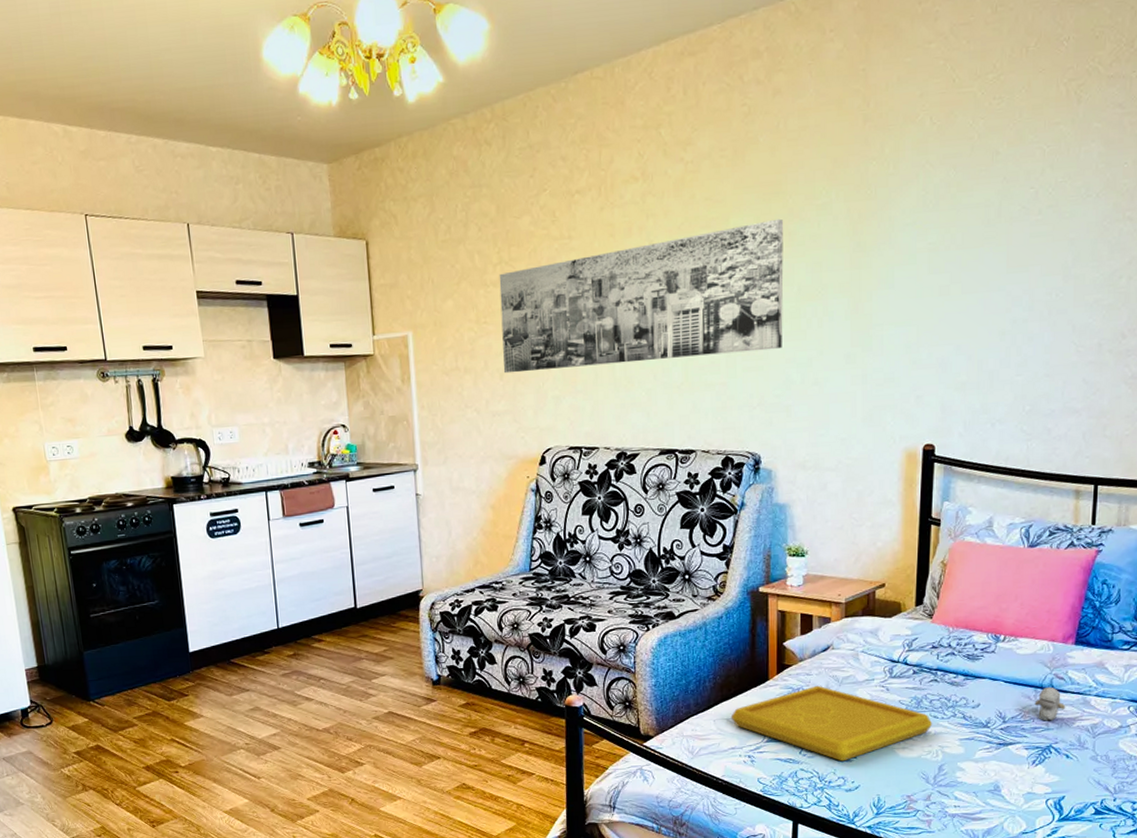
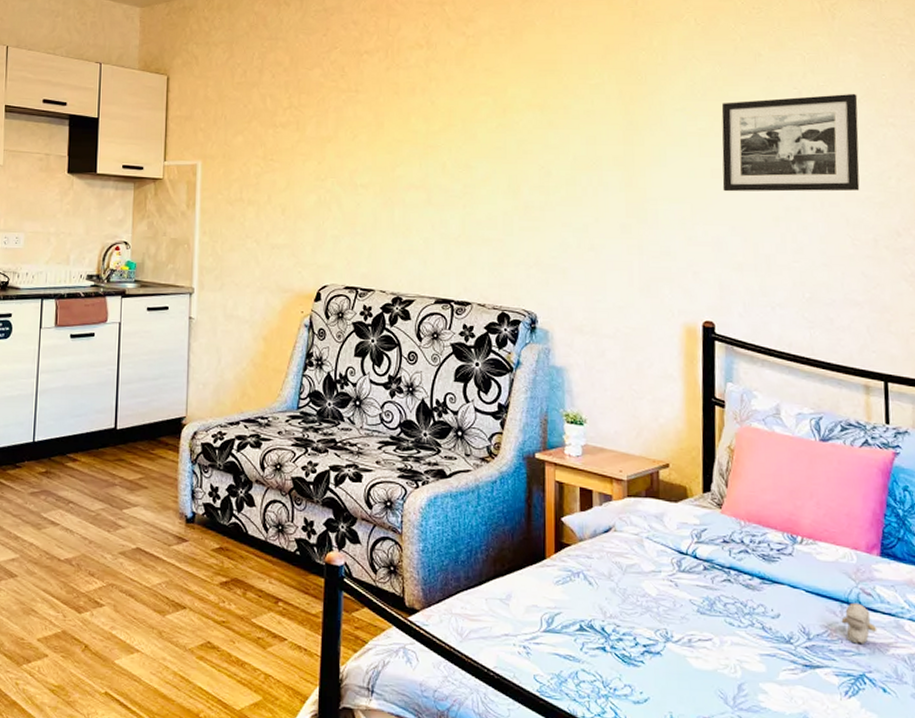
wall art: present [499,218,784,374] -> none [285,93,559,213]
serving tray: present [732,685,933,762] -> none [505,571,729,666]
picture frame: none [950,187,1096,309] -> present [721,93,860,192]

